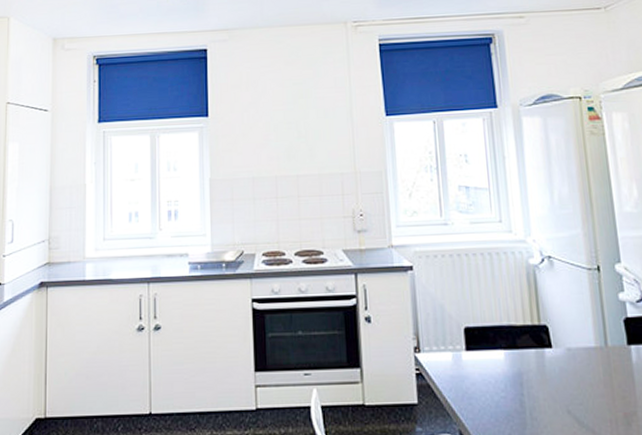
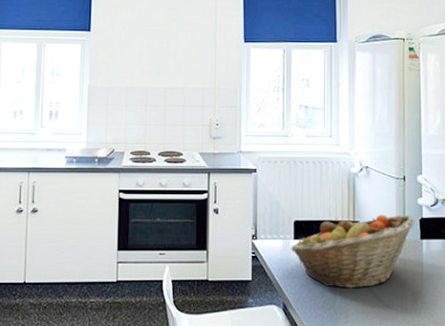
fruit basket: none [463,314,619,411] -> present [291,215,415,289]

